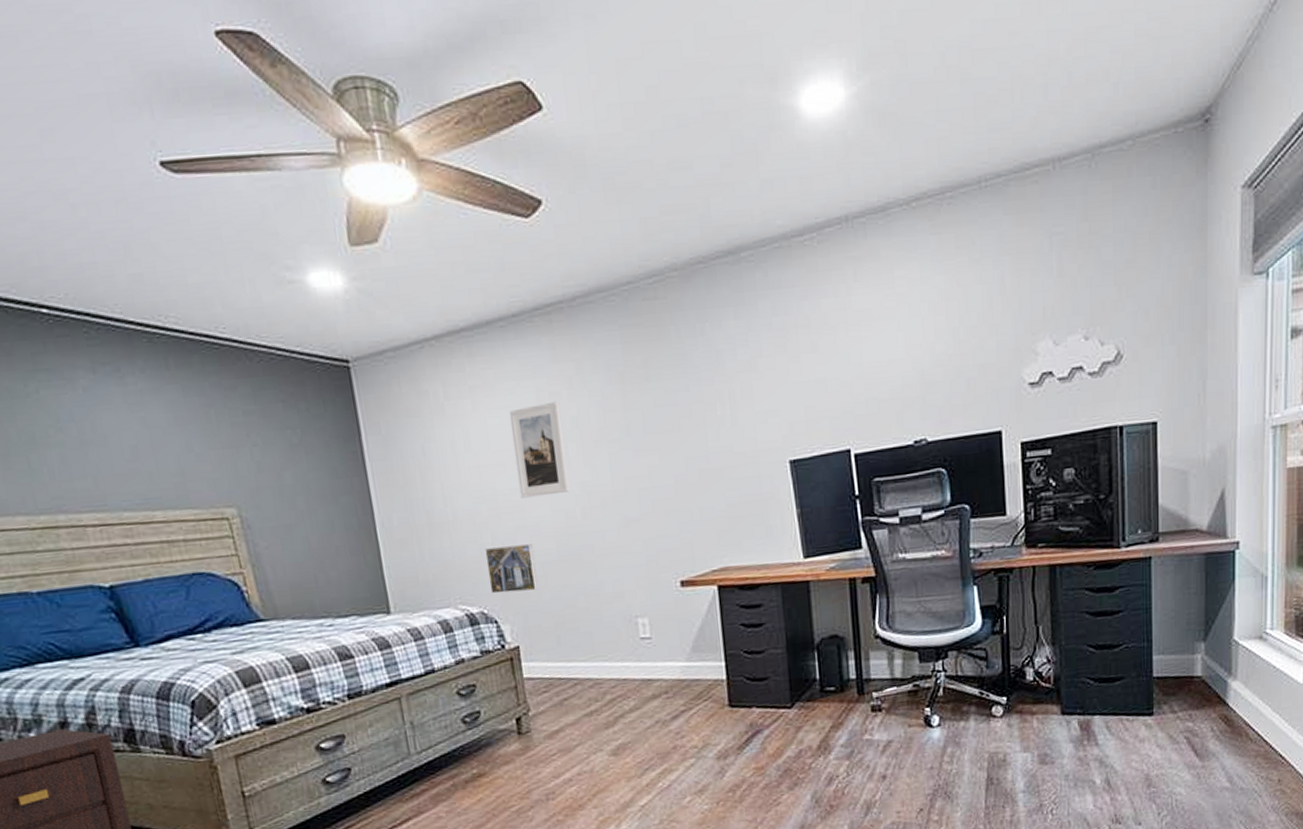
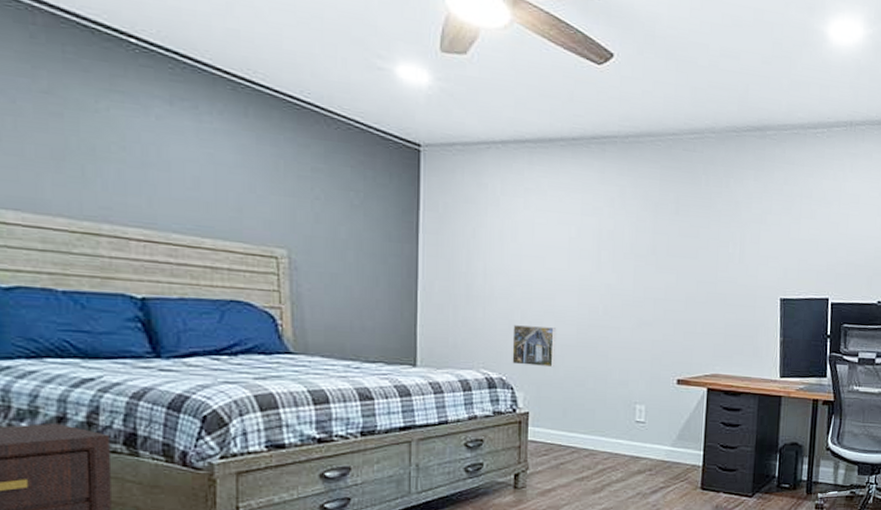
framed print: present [508,401,569,499] -> none [553,214,600,291]

